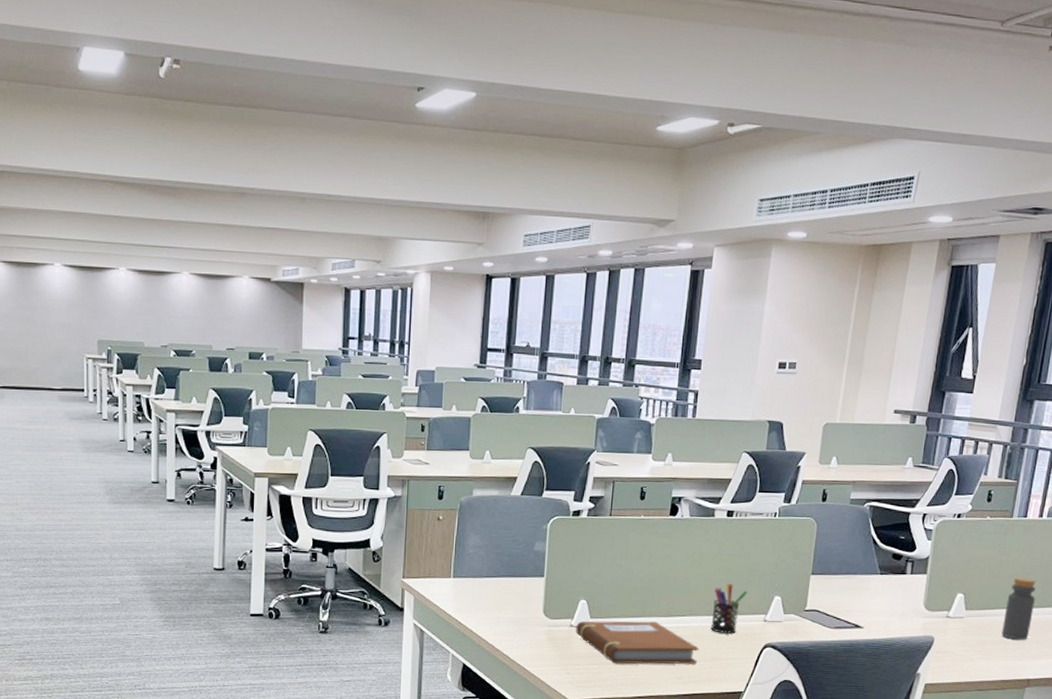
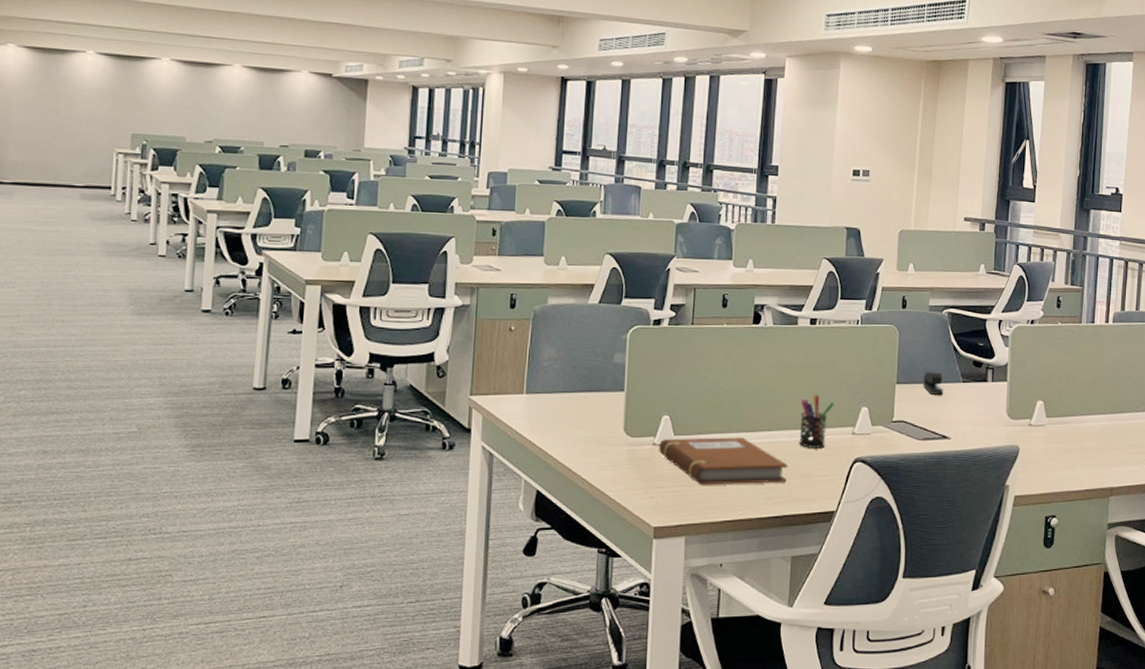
stapler: none [838,564,860,586] -> present [923,372,943,395]
bottle: present [1001,577,1036,640] -> none [1082,383,1110,447]

